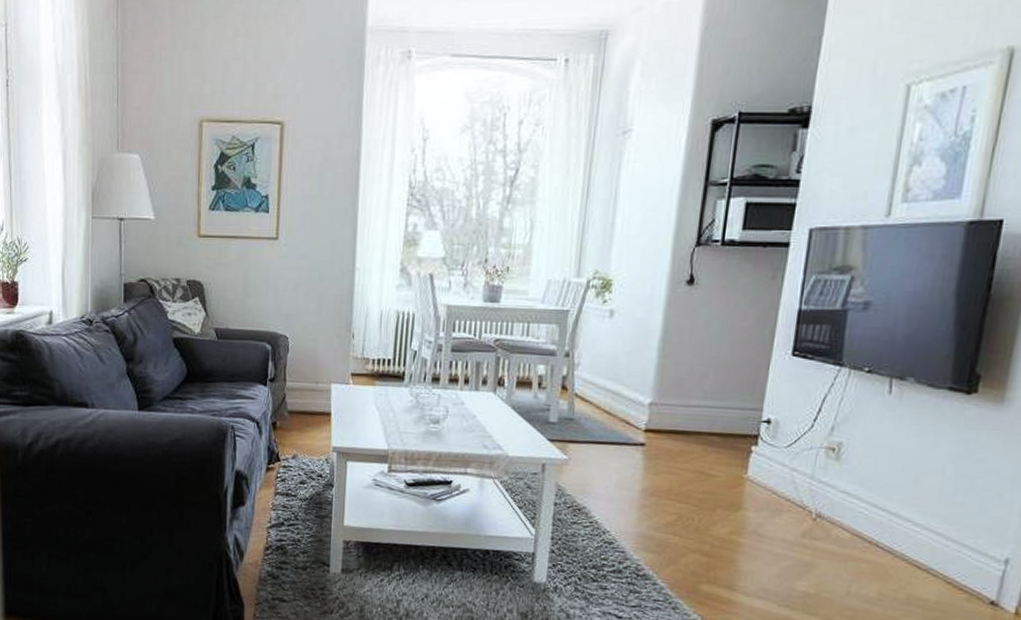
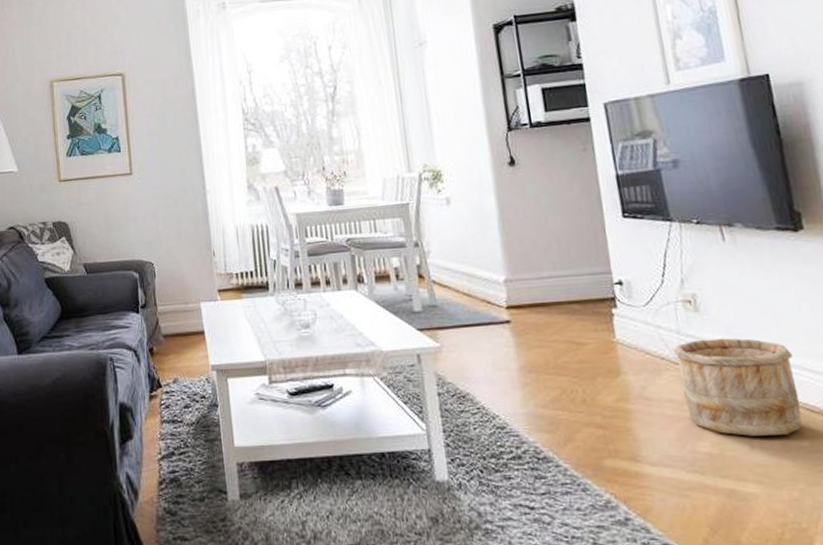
wooden bucket: none [797,487,920,586] -> present [672,338,803,436]

